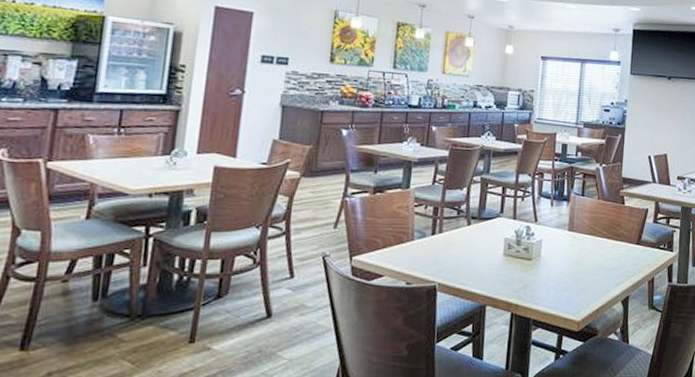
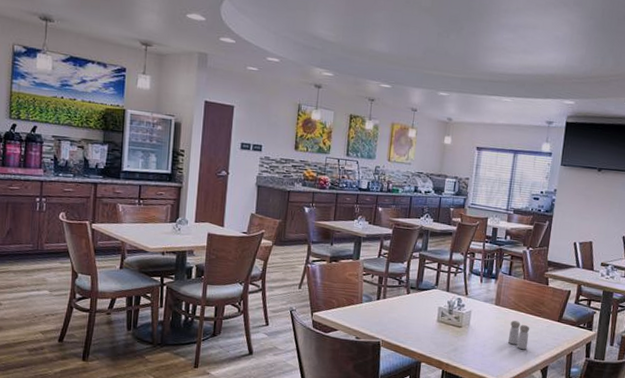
salt and pepper shaker: none [584,247,608,279] -> present [508,320,530,349]

